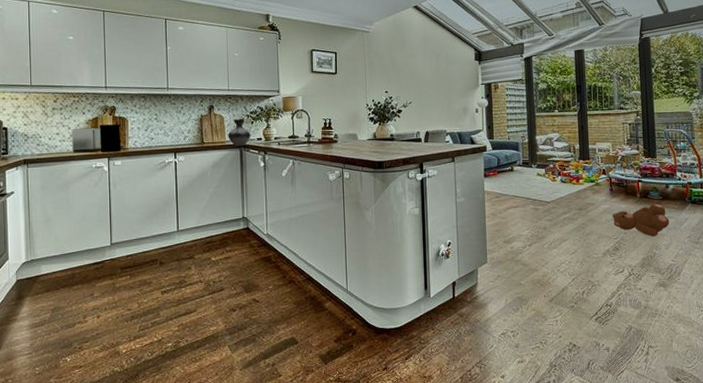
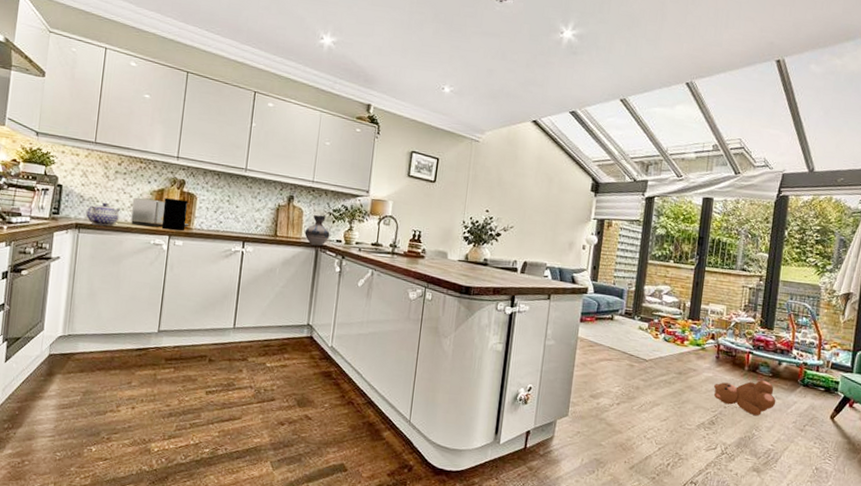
teapot: none [31,137,62,159] -> present [85,202,120,227]

